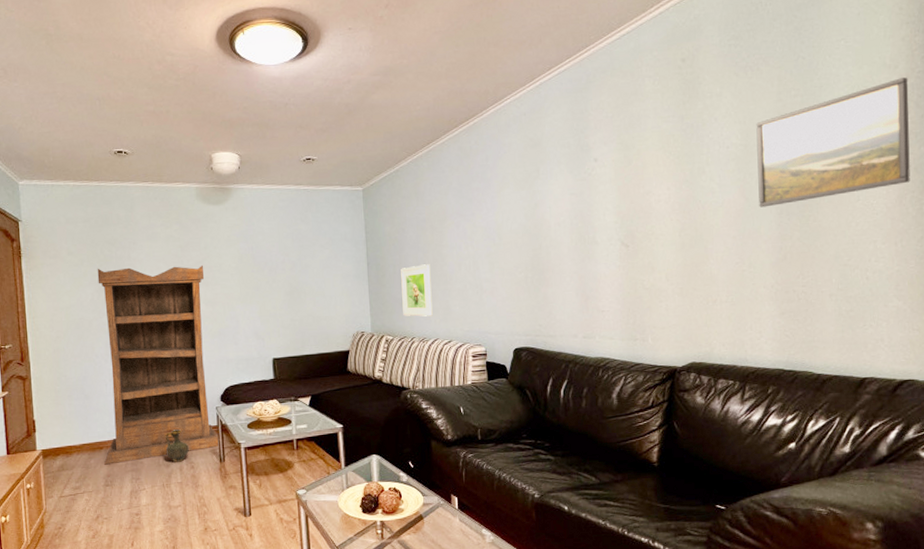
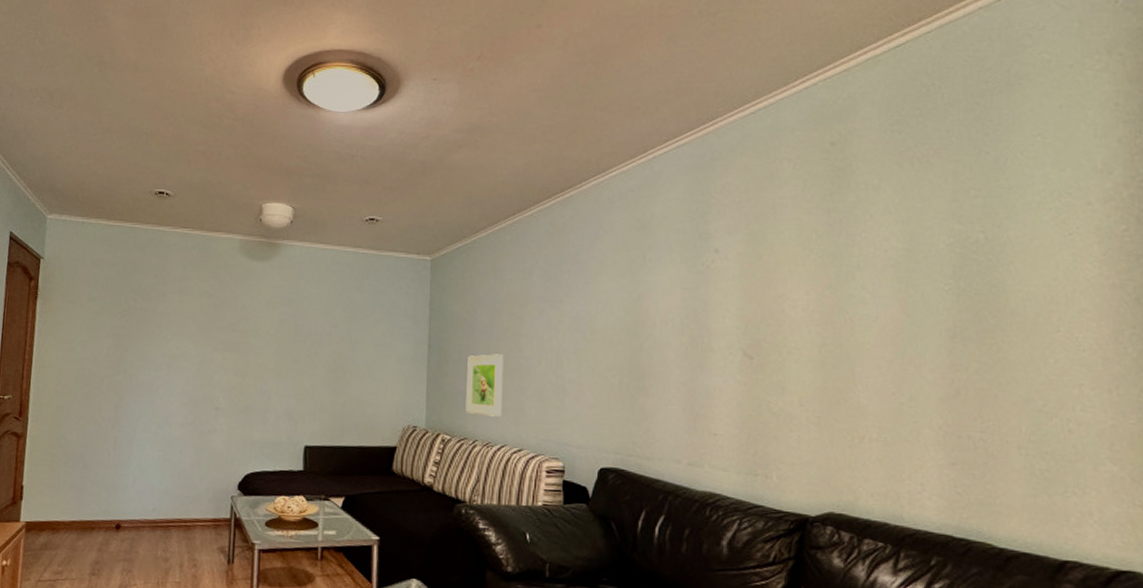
bookshelf: present [97,265,220,465] -> none [94,319,237,550]
ceramic jug: present [165,429,190,462] -> none [166,517,195,557]
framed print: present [756,77,910,208] -> none [923,186,1130,328]

